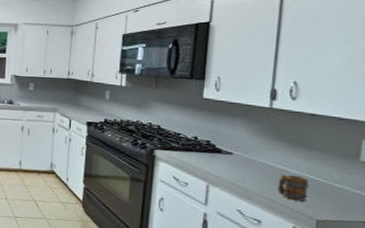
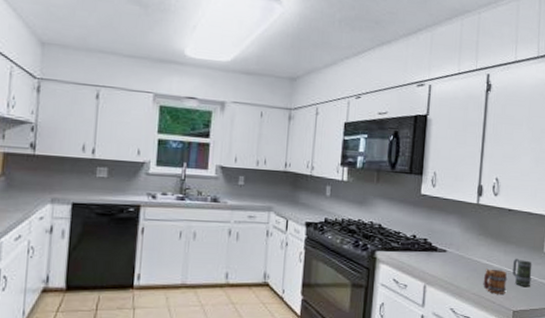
mug: none [316,165,344,196] -> present [512,258,532,286]

